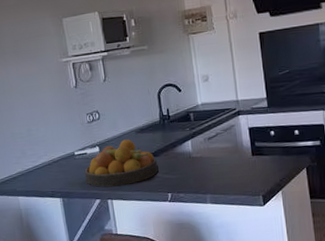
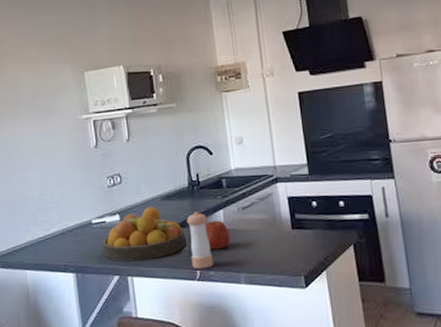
pepper shaker: none [159,142,183,192] -> present [186,211,214,269]
apple: none [175,149,198,175] -> present [205,220,230,250]

